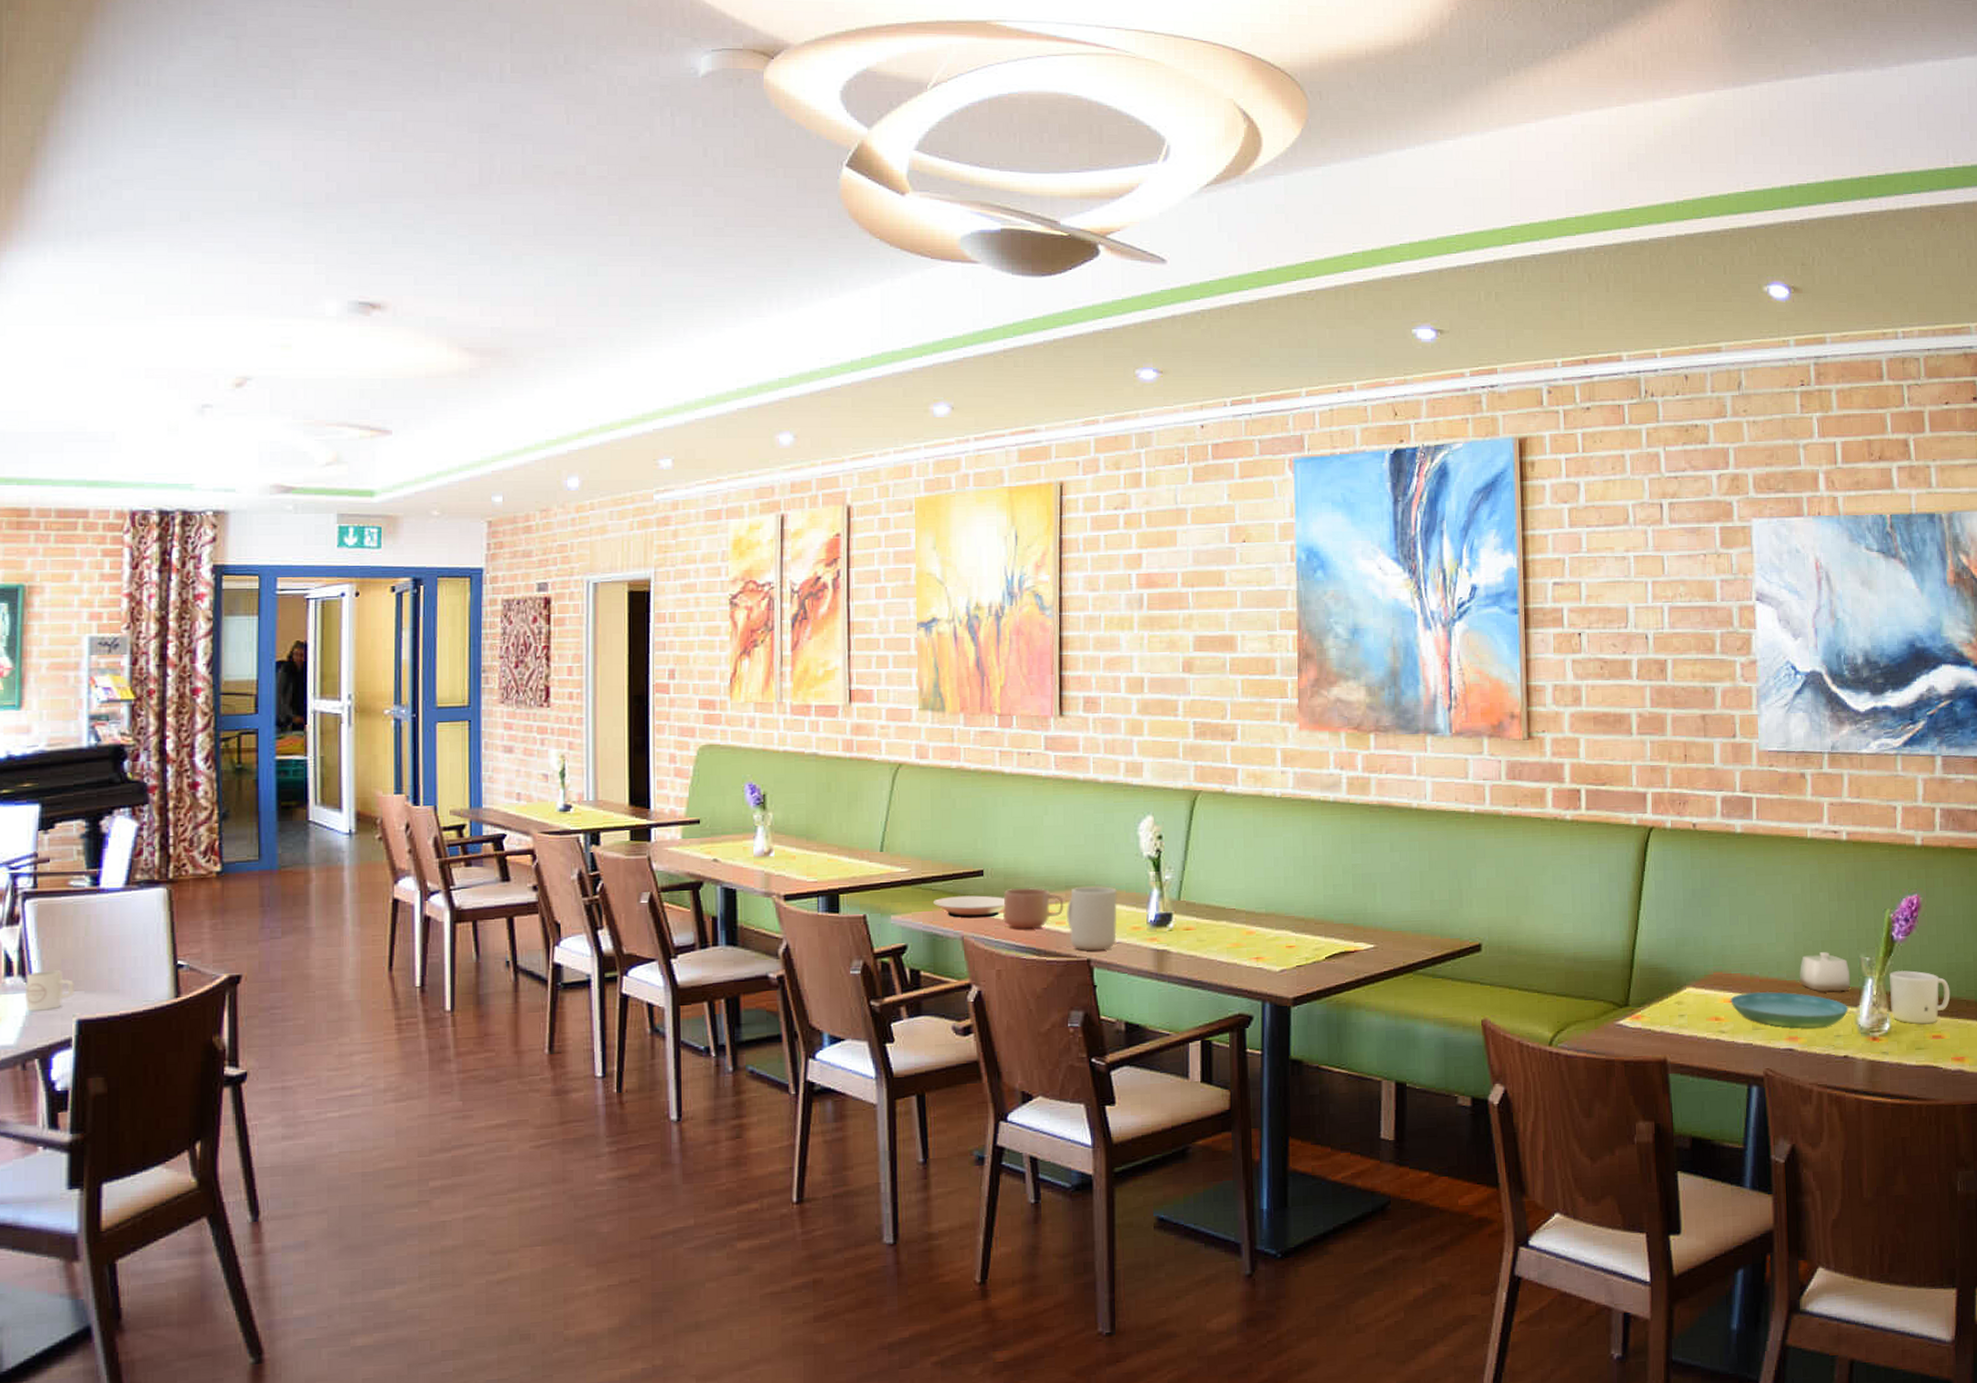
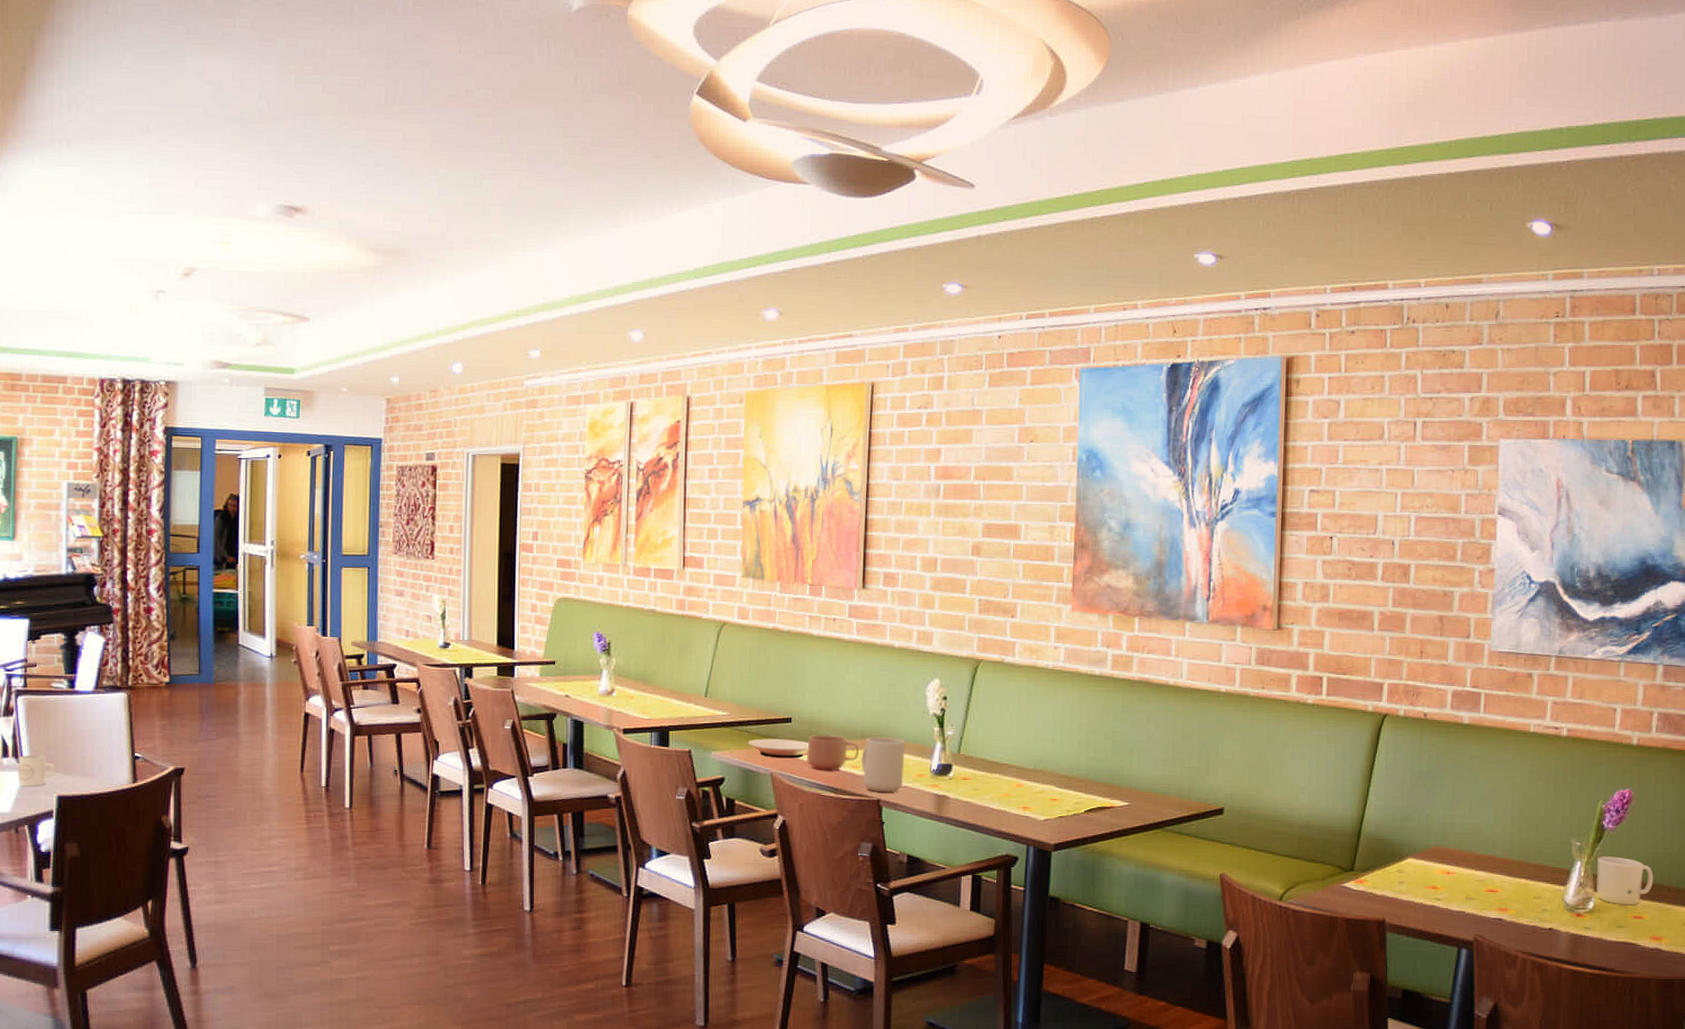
saucer: present [1730,991,1849,1028] -> none [1447,866,1557,902]
sugar bowl: present [1800,951,1851,993] -> none [1513,834,1561,873]

